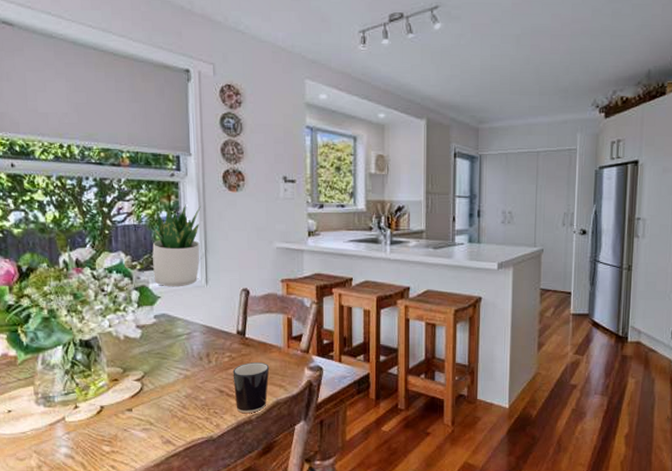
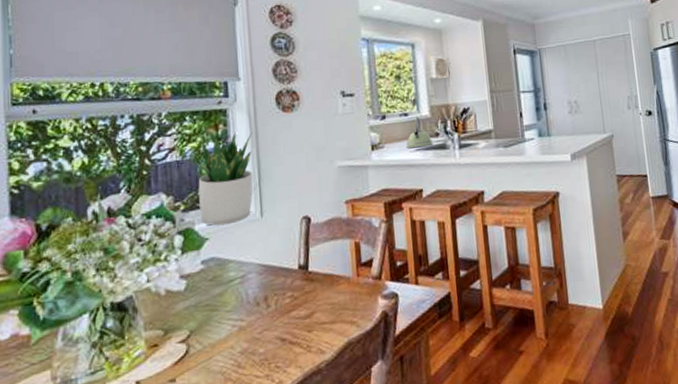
mug: present [232,362,270,414] -> none [295,298,339,363]
kettle: none [340,209,366,239] -> present [406,116,433,149]

